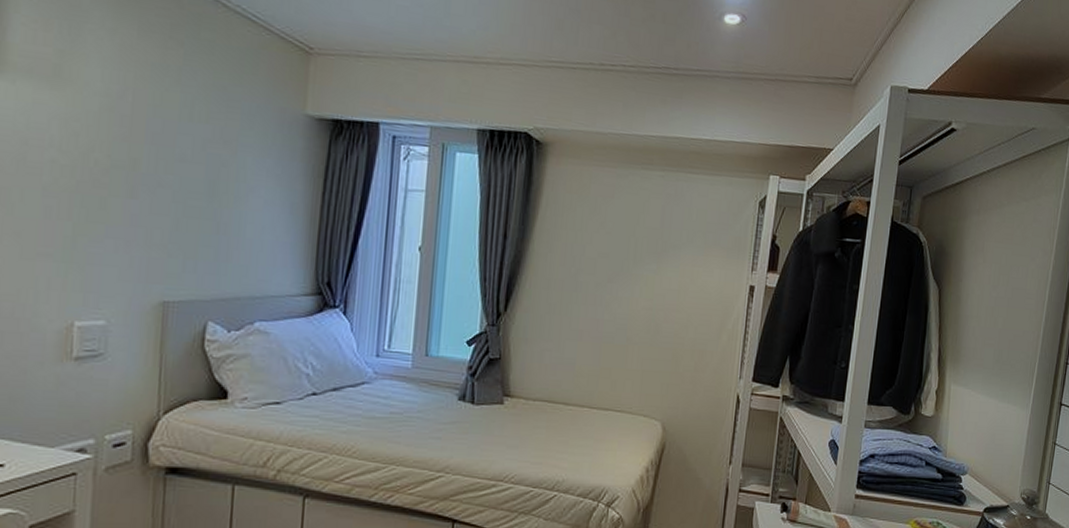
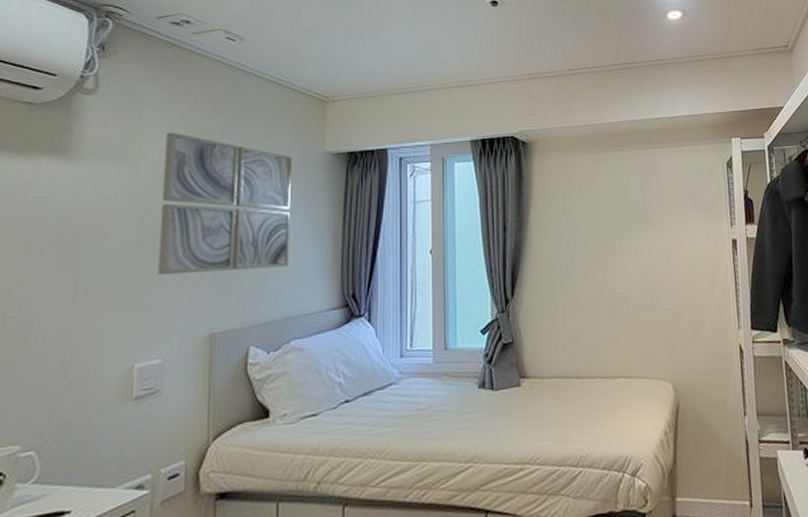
wall art: none [101,58,265,240] -> present [157,132,292,276]

